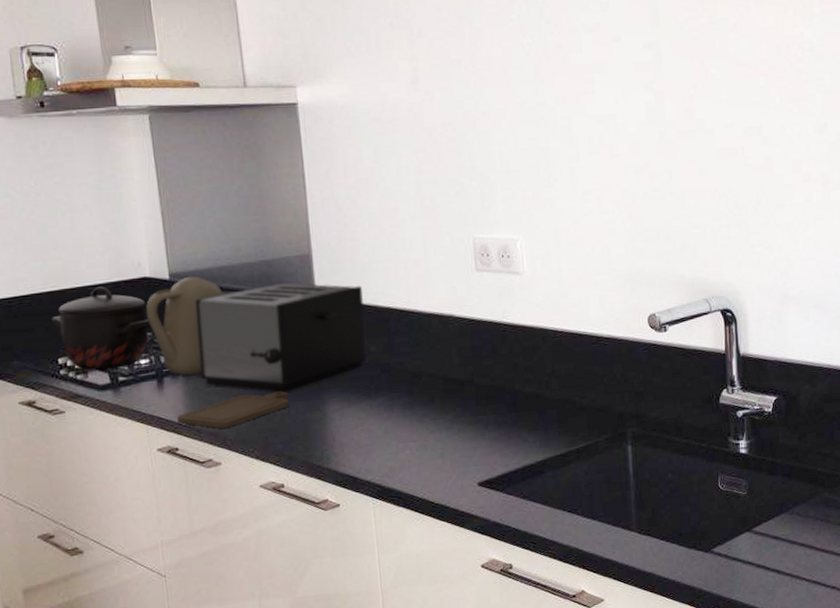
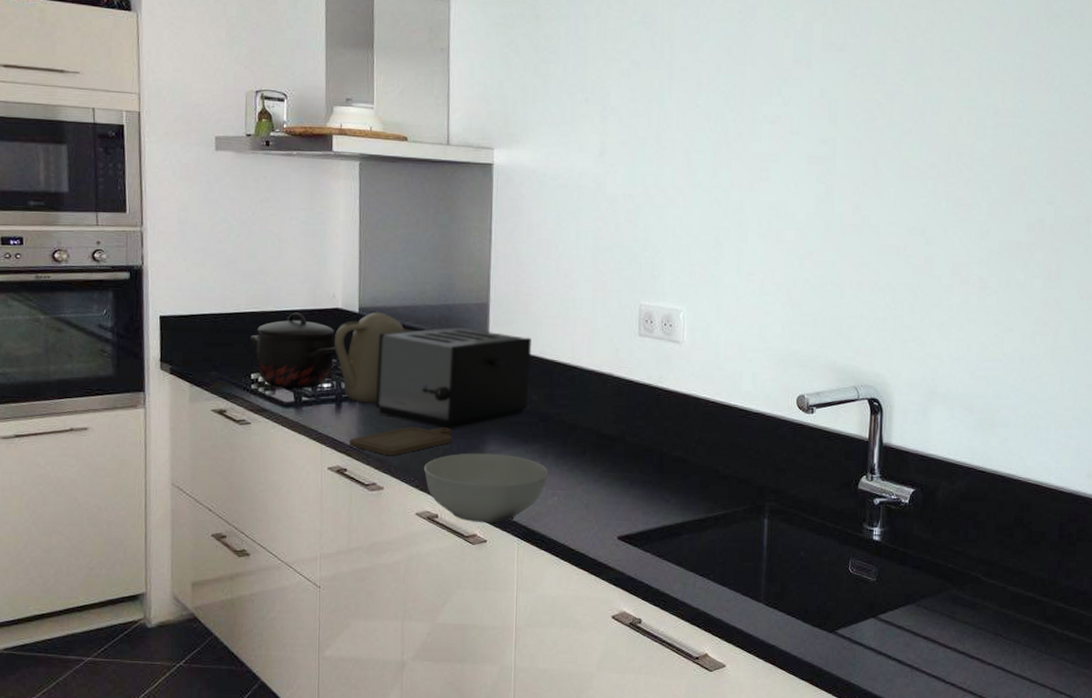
bowl: none [261,412,398,488] -> present [423,453,549,524]

